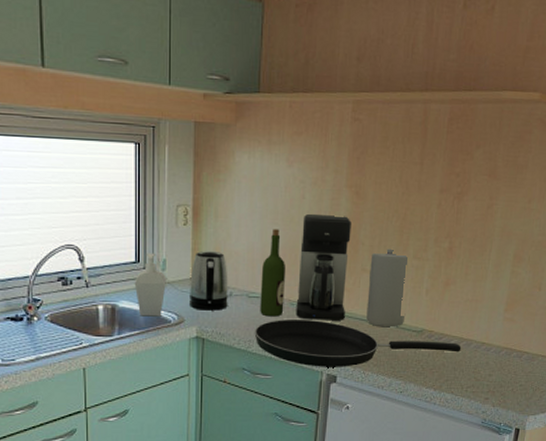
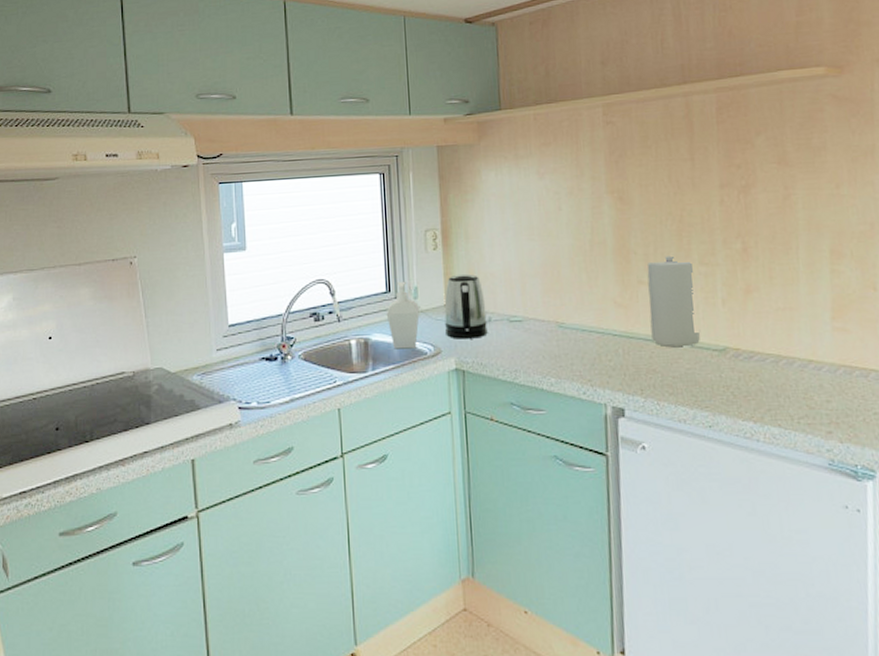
frying pan: present [254,320,462,367] -> none [520,343,782,399]
wine bottle: present [260,228,285,317] -> none [521,245,552,342]
coffee maker: present [296,213,351,320] -> none [562,224,625,343]

